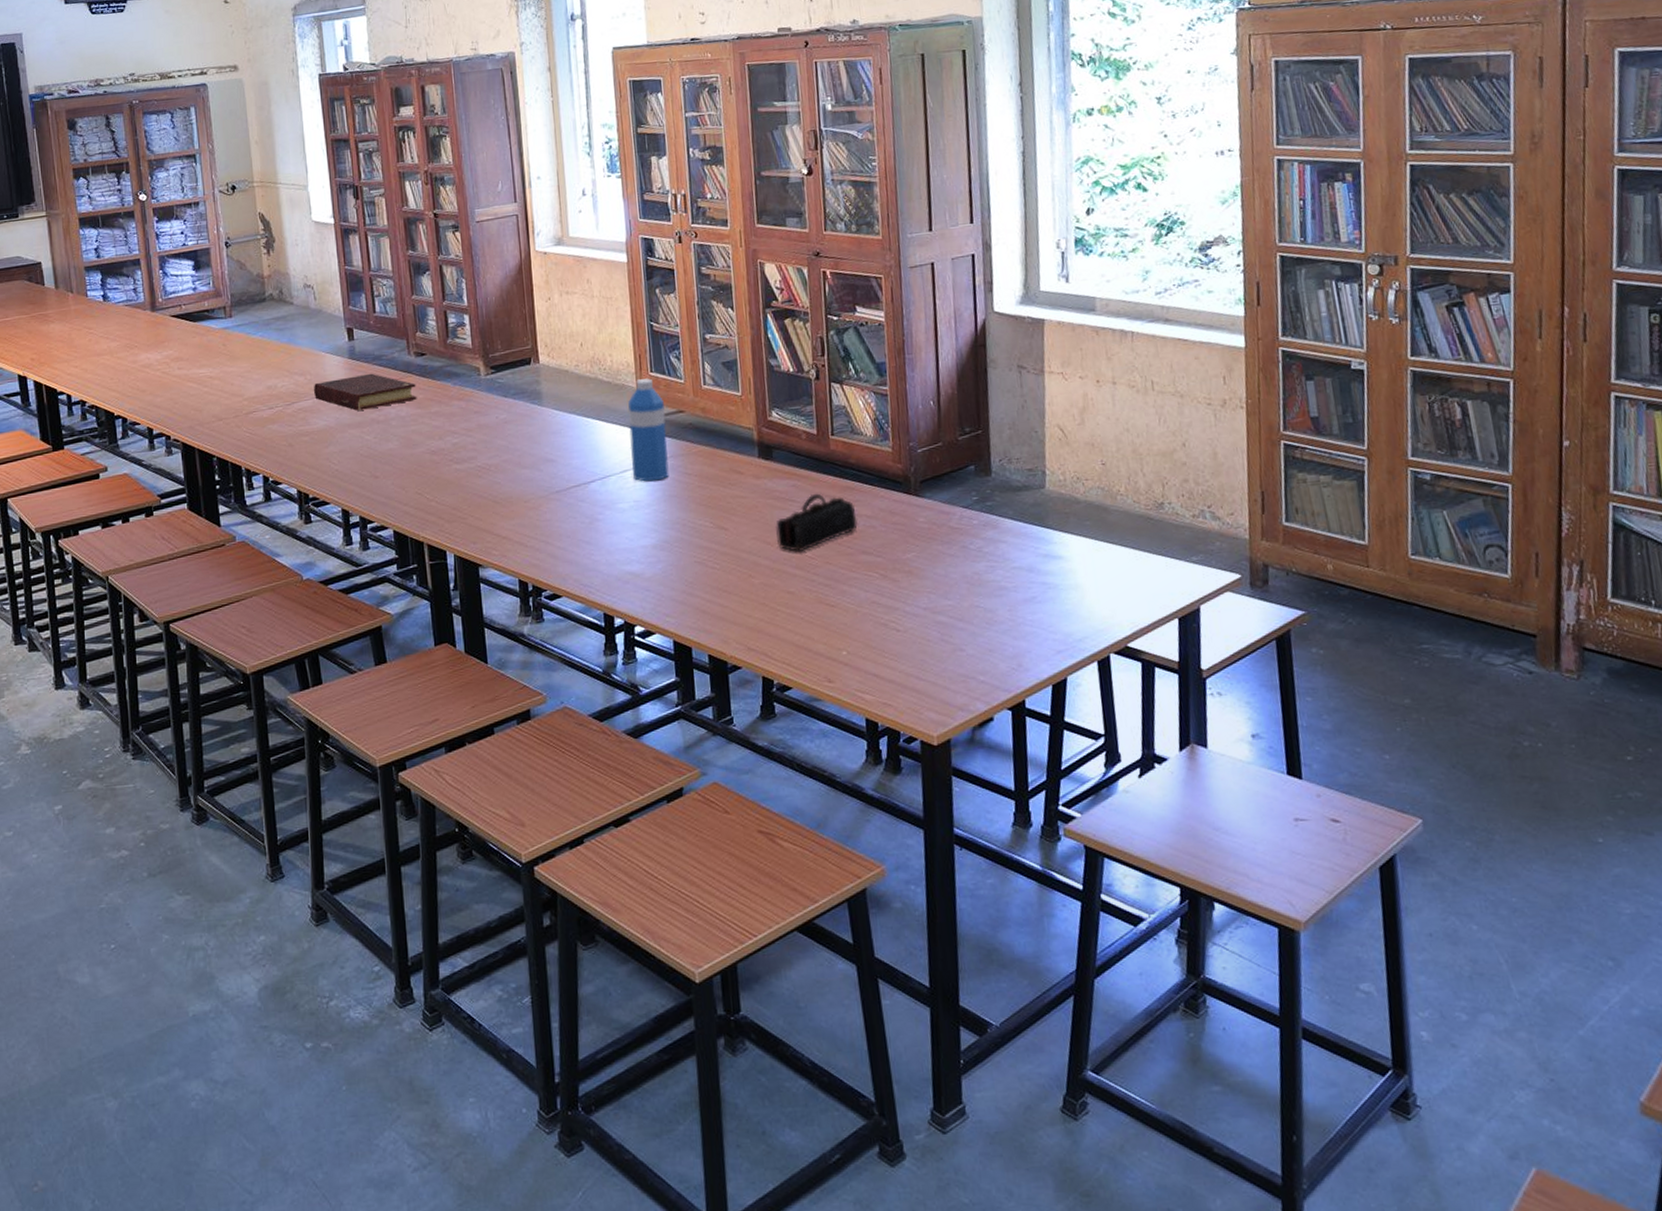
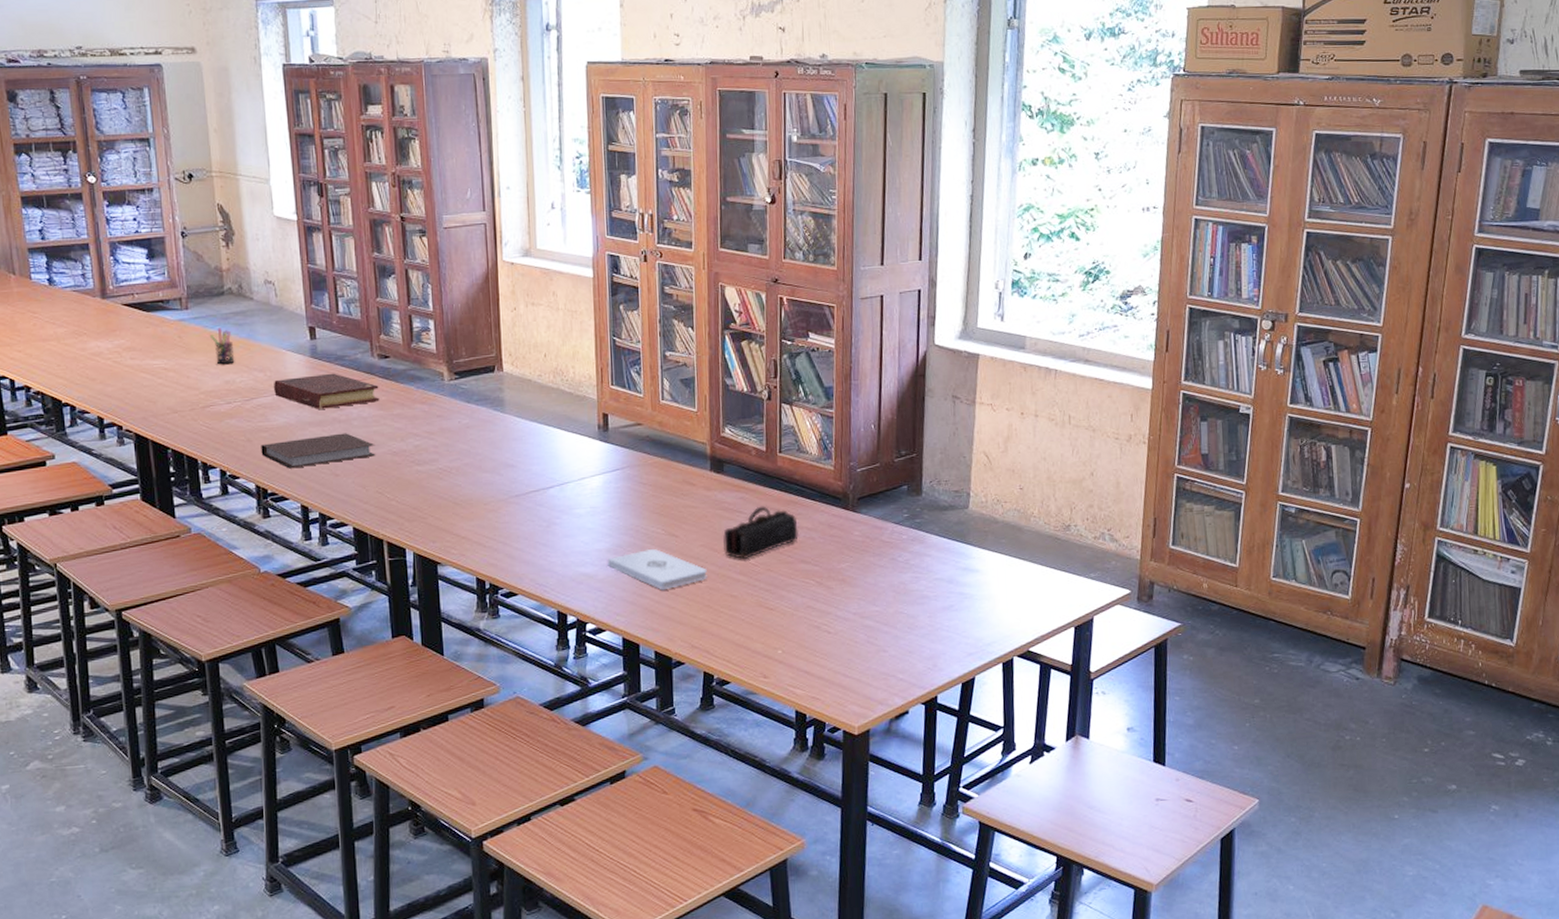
pen holder: none [252,334,277,370] -> present [209,328,235,365]
notebook: none [302,433,414,473] -> present [261,433,376,469]
water bottle: present [628,378,669,482] -> none [588,391,626,490]
notepad: none [653,544,761,589] -> present [607,549,707,591]

